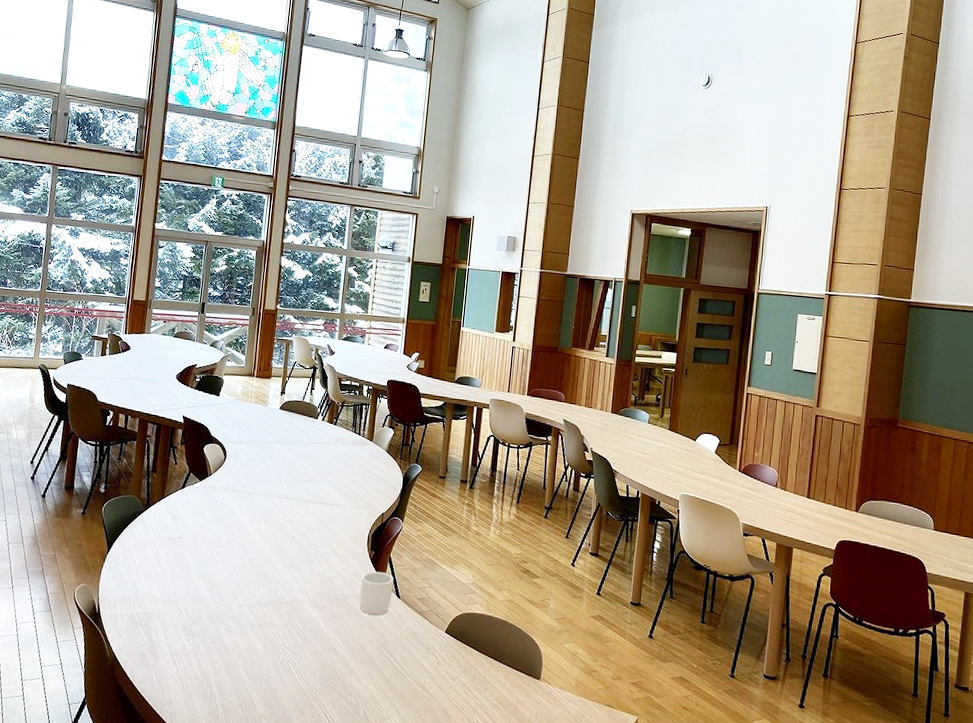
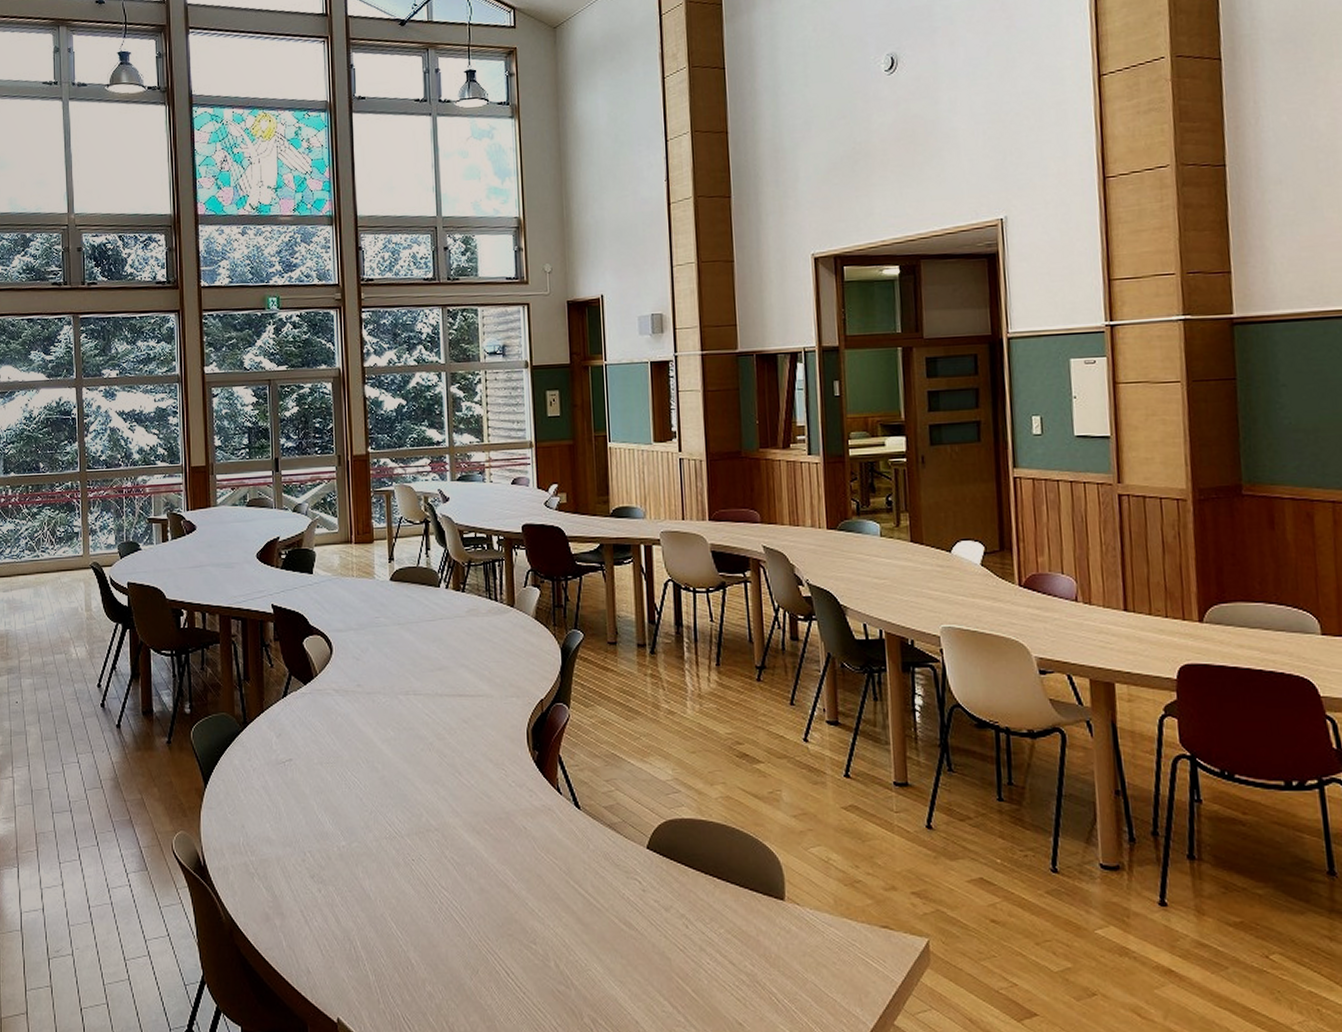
mug: present [359,571,394,616] -> none [526,777,570,835]

